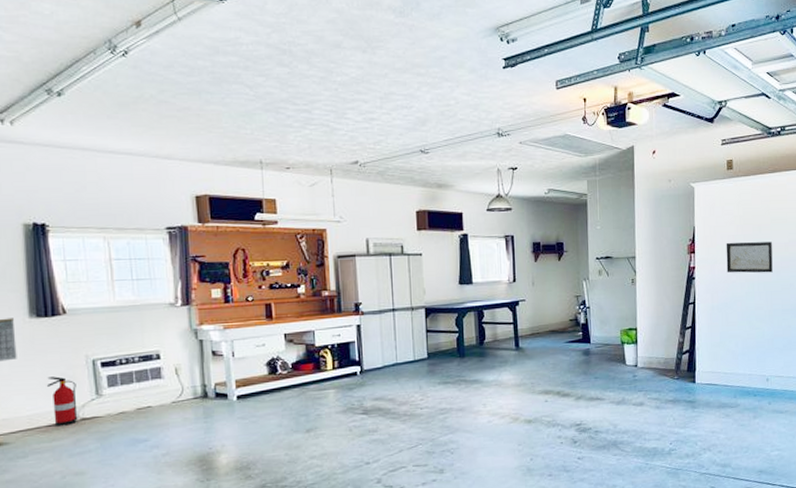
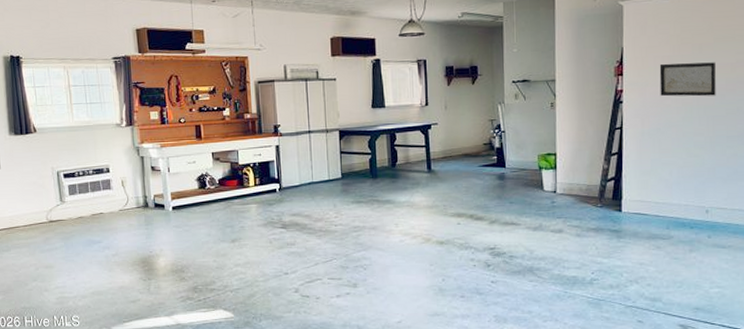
fire extinguisher: present [46,376,78,426] -> none [23,185,47,226]

